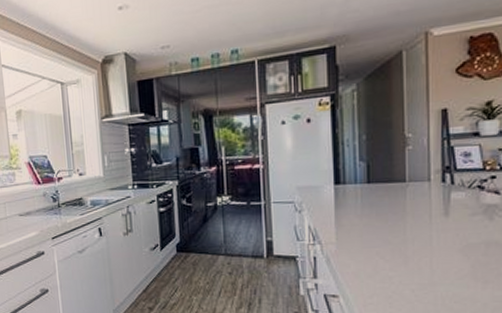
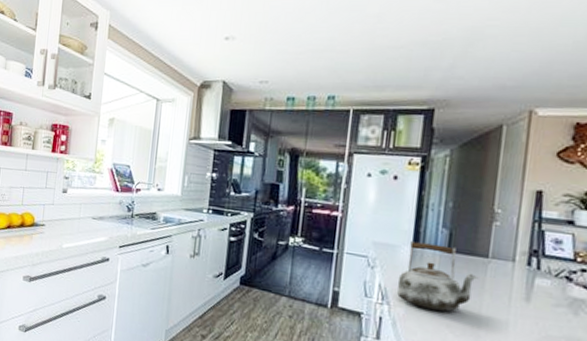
kettle: none [325,177,400,241] -> present [397,240,479,312]

